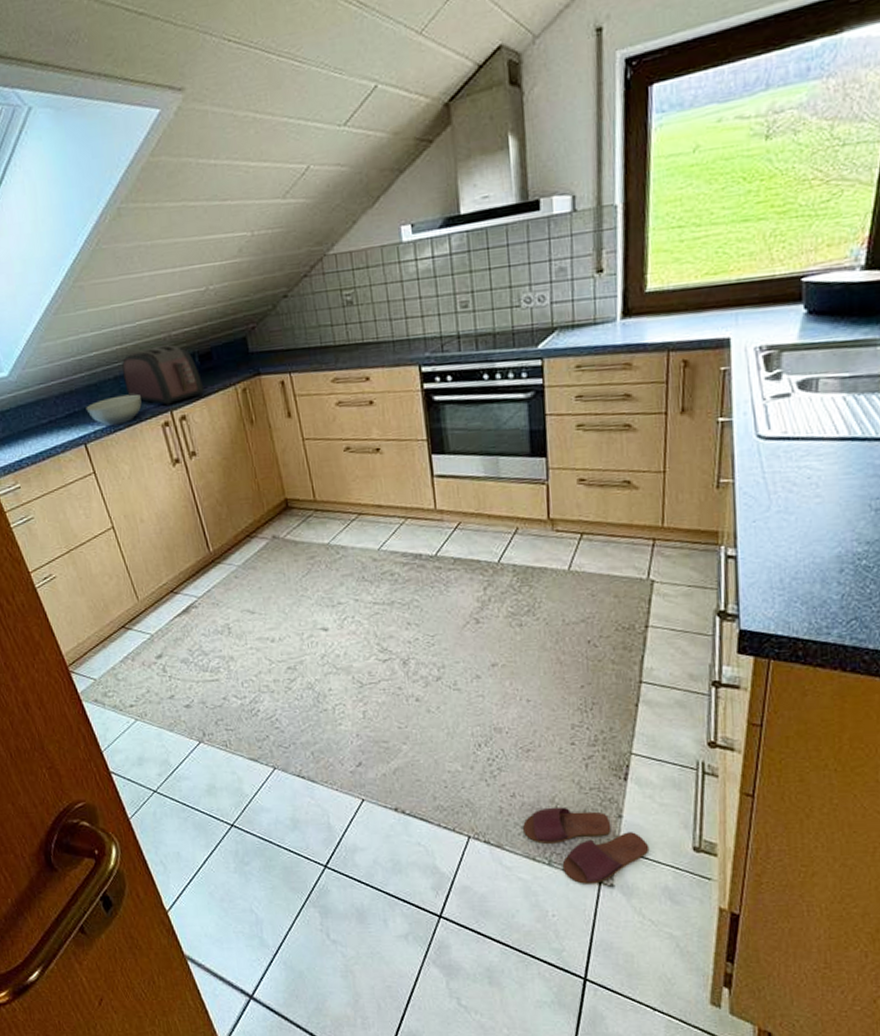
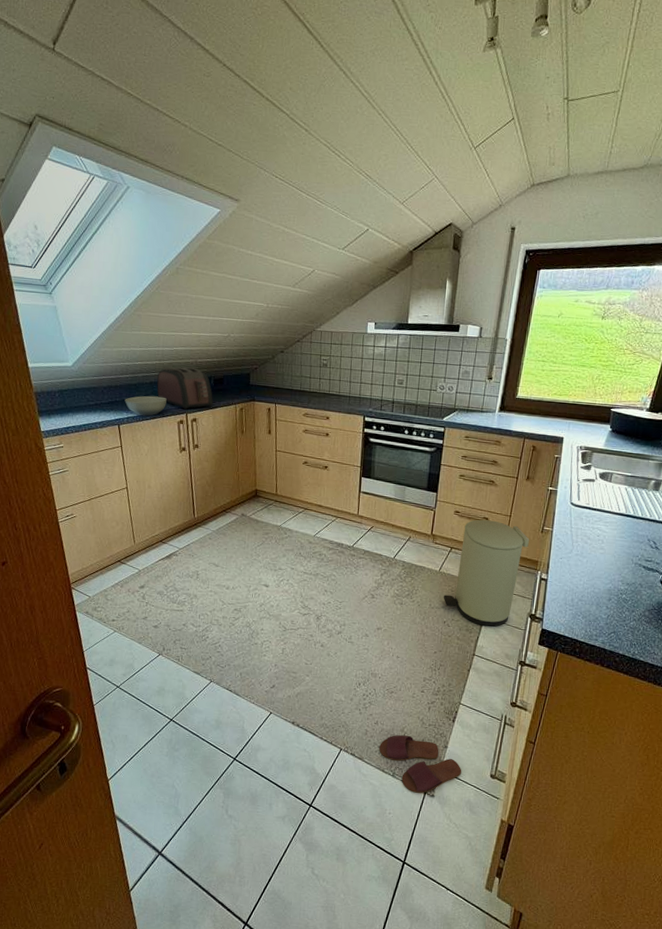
pedal bin: none [581,482,700,640] -> present [443,519,529,627]

